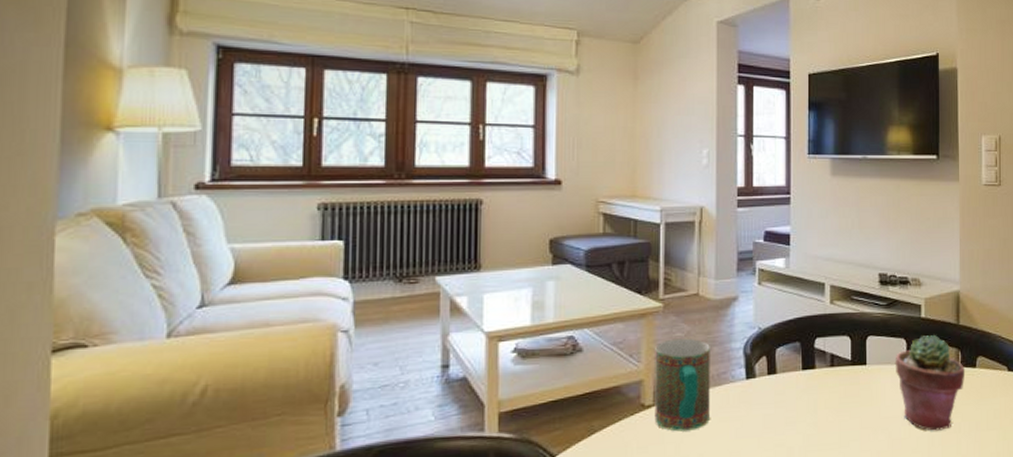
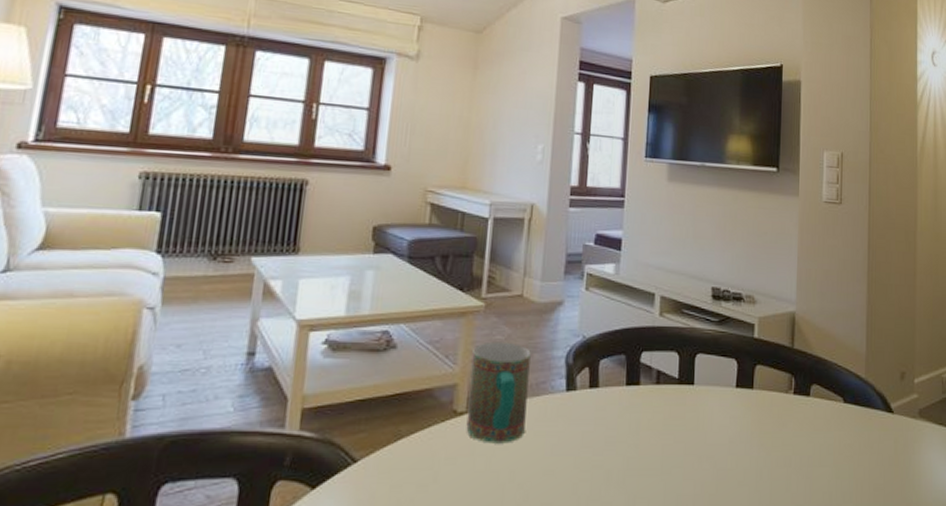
potted succulent: present [895,335,966,431] -> none [724,357,799,463]

